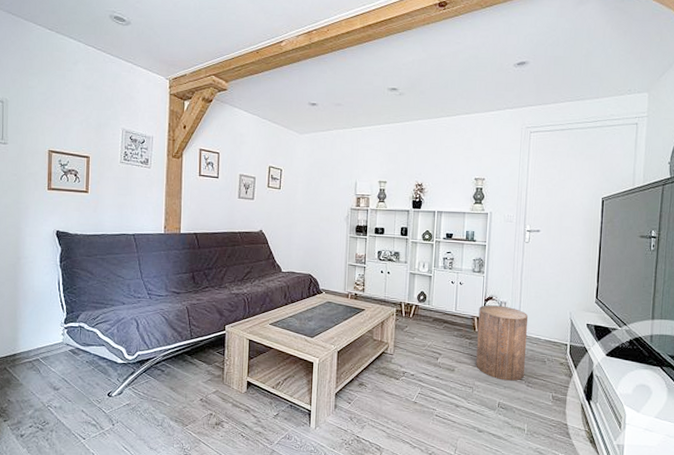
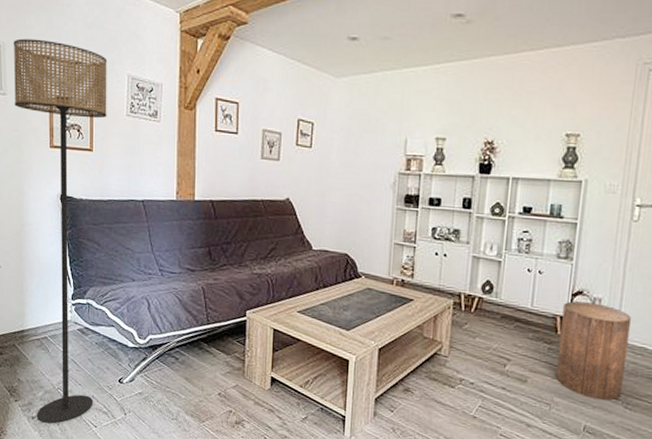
floor lamp: none [15,96,104,440] -> present [13,38,107,424]

